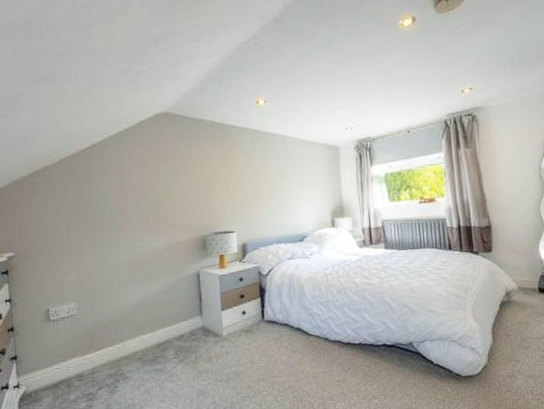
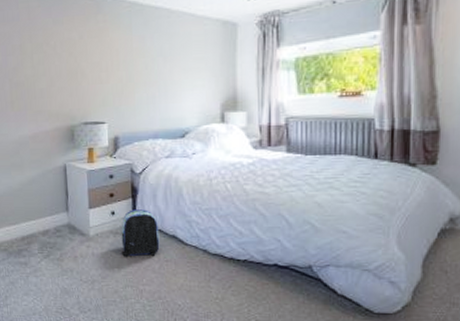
backpack: none [252,307,287,352] -> present [121,209,160,257]

